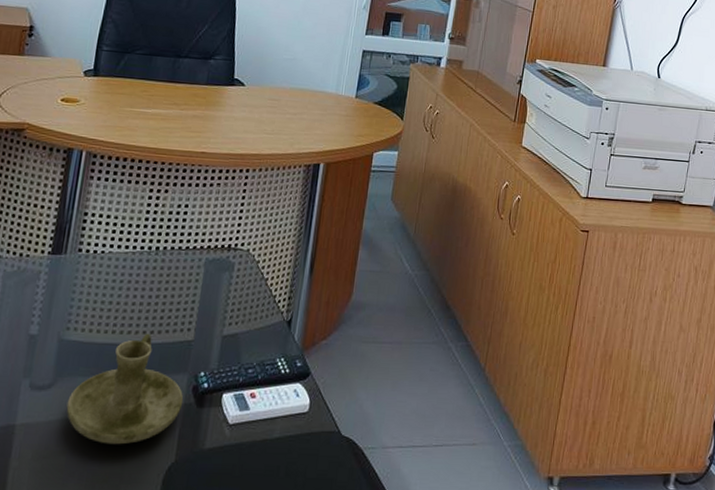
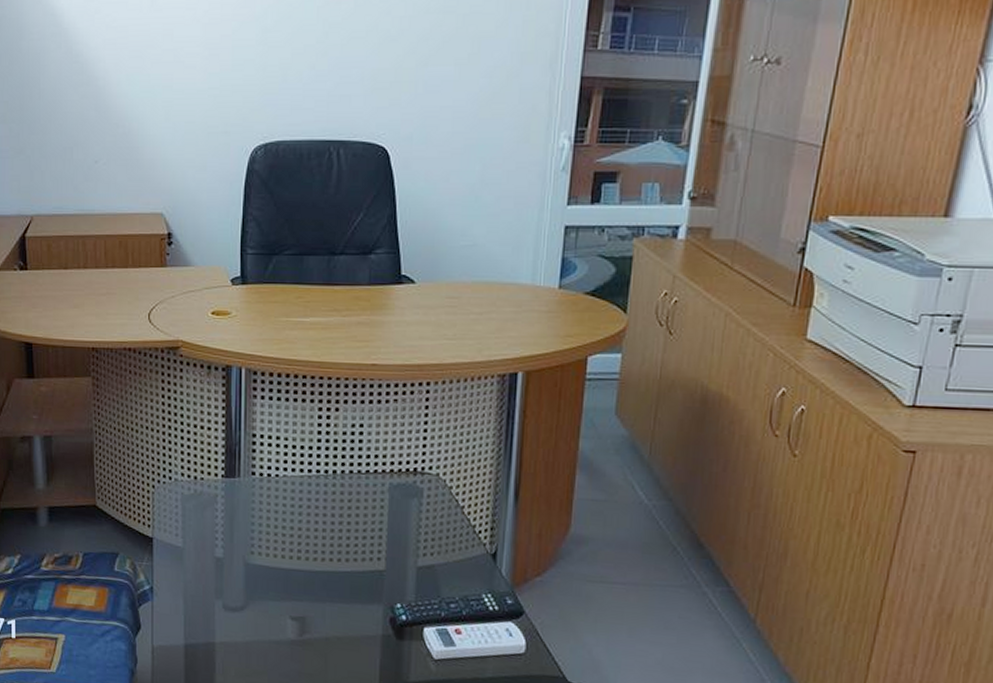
candle holder: present [66,333,184,445] -> none [261,560,381,670]

